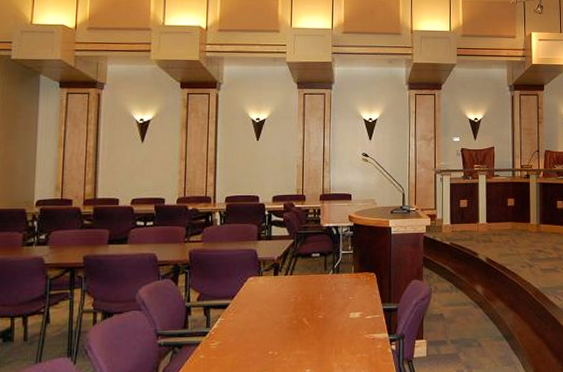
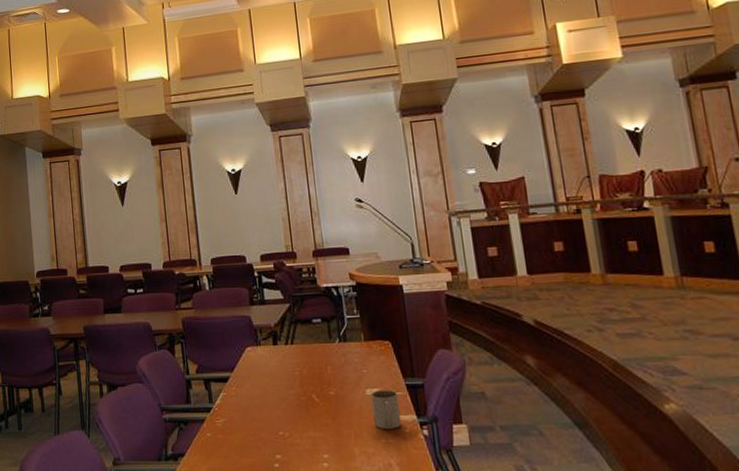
mug: none [352,313,376,346] -> present [370,390,402,429]

